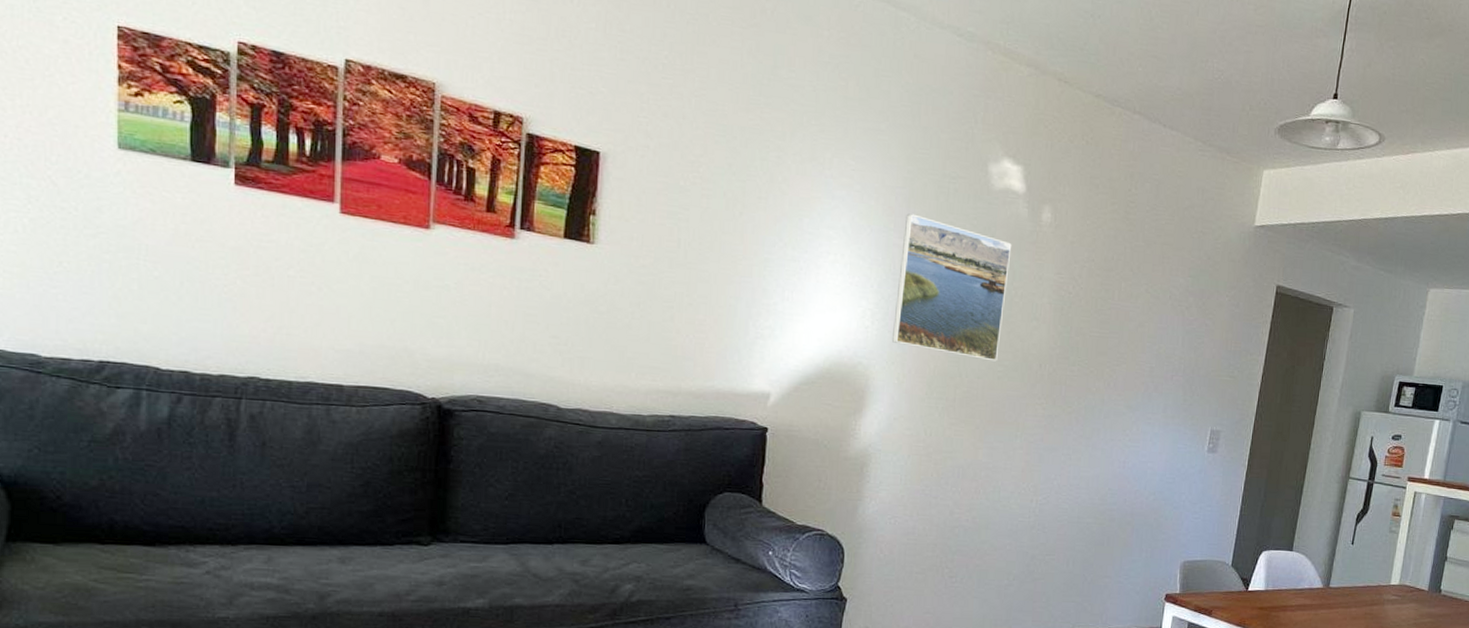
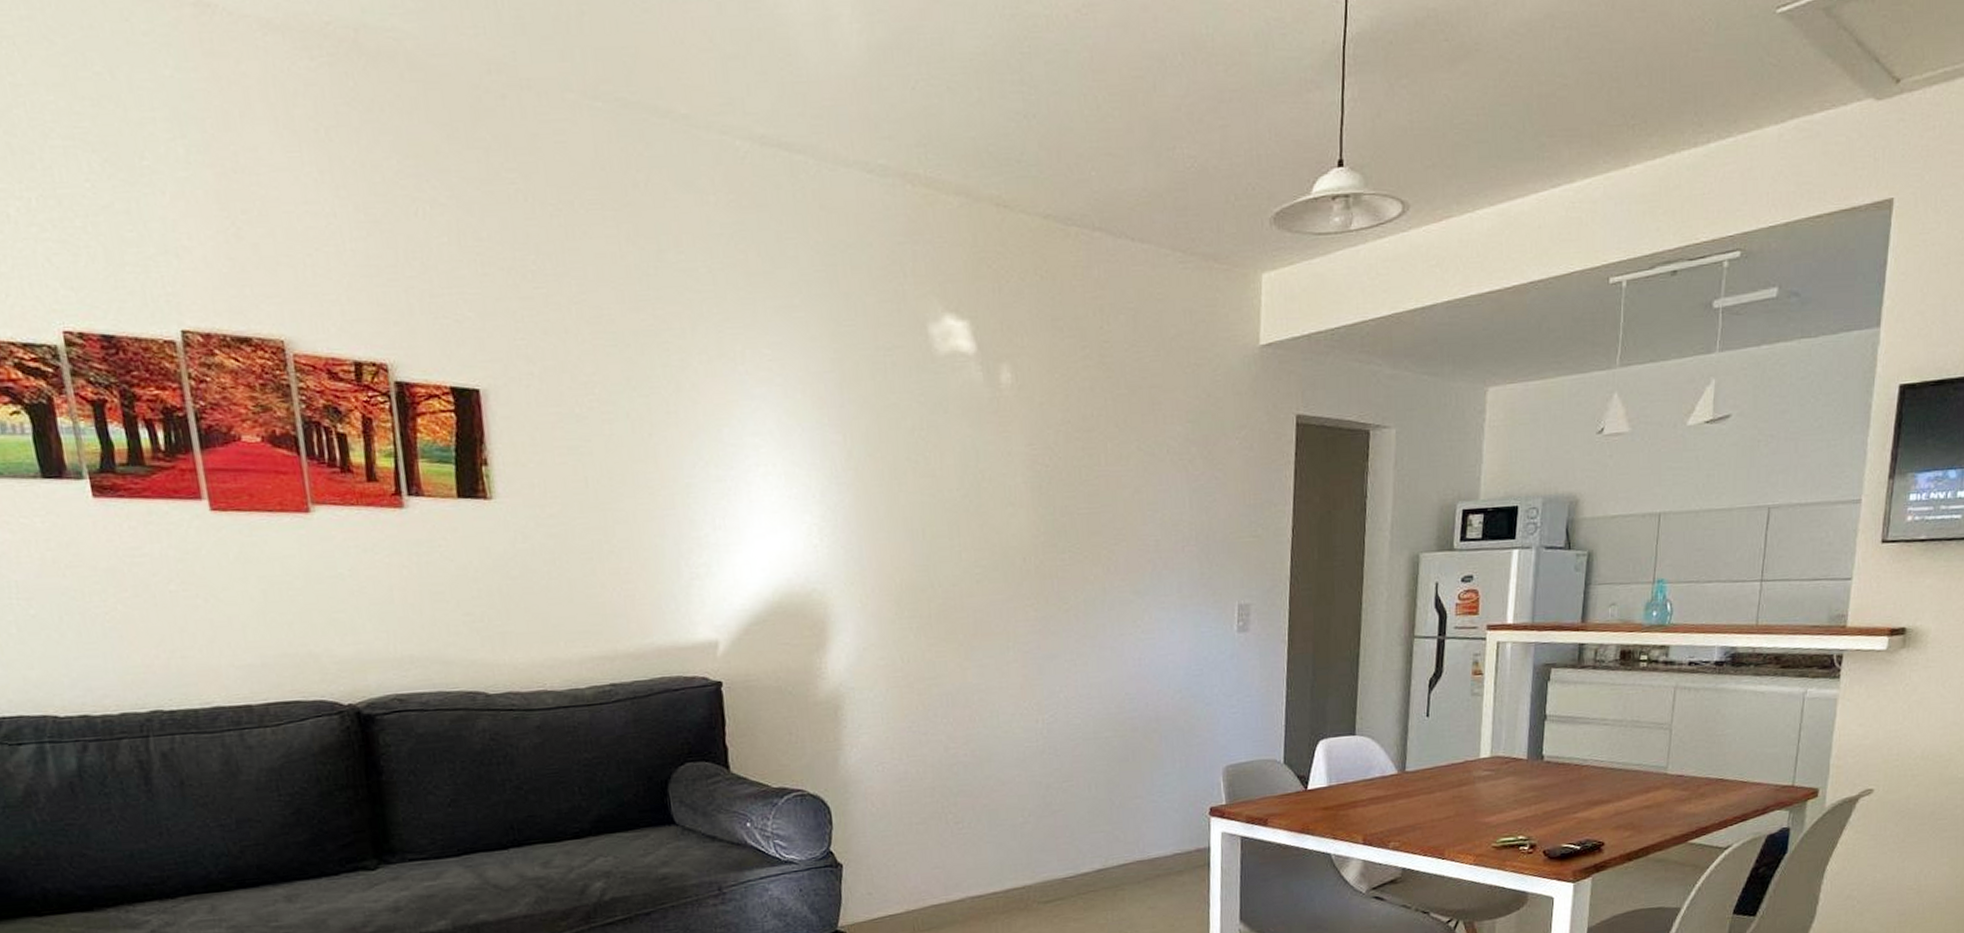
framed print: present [892,213,1012,362] -> none [840,401,973,564]

